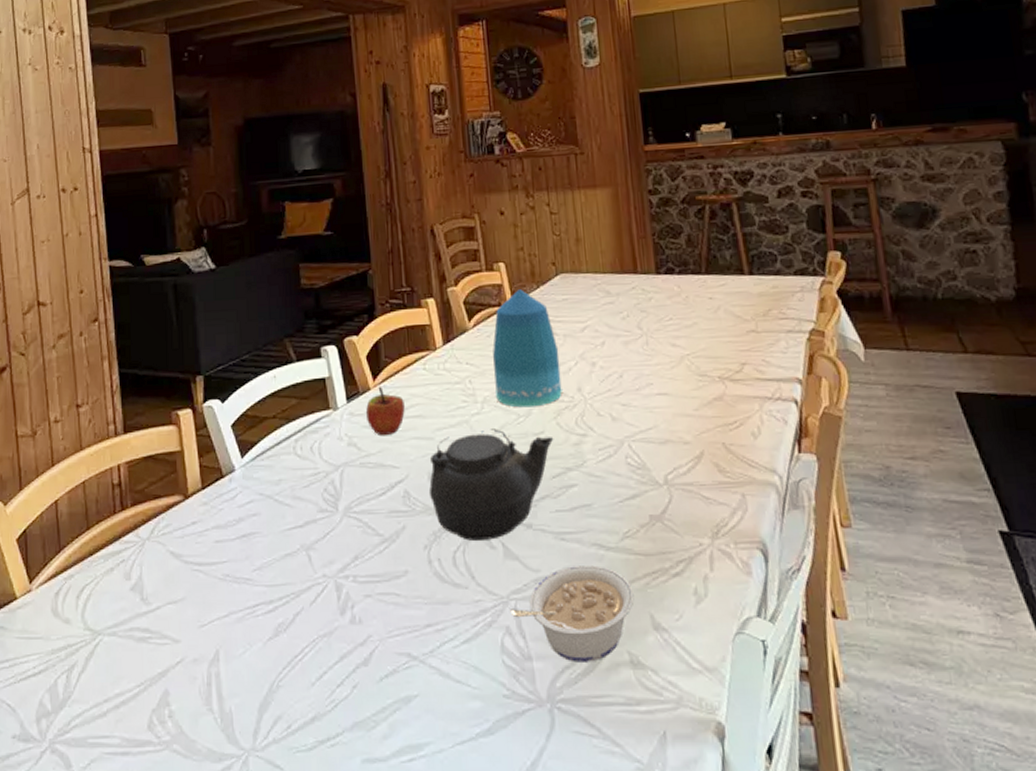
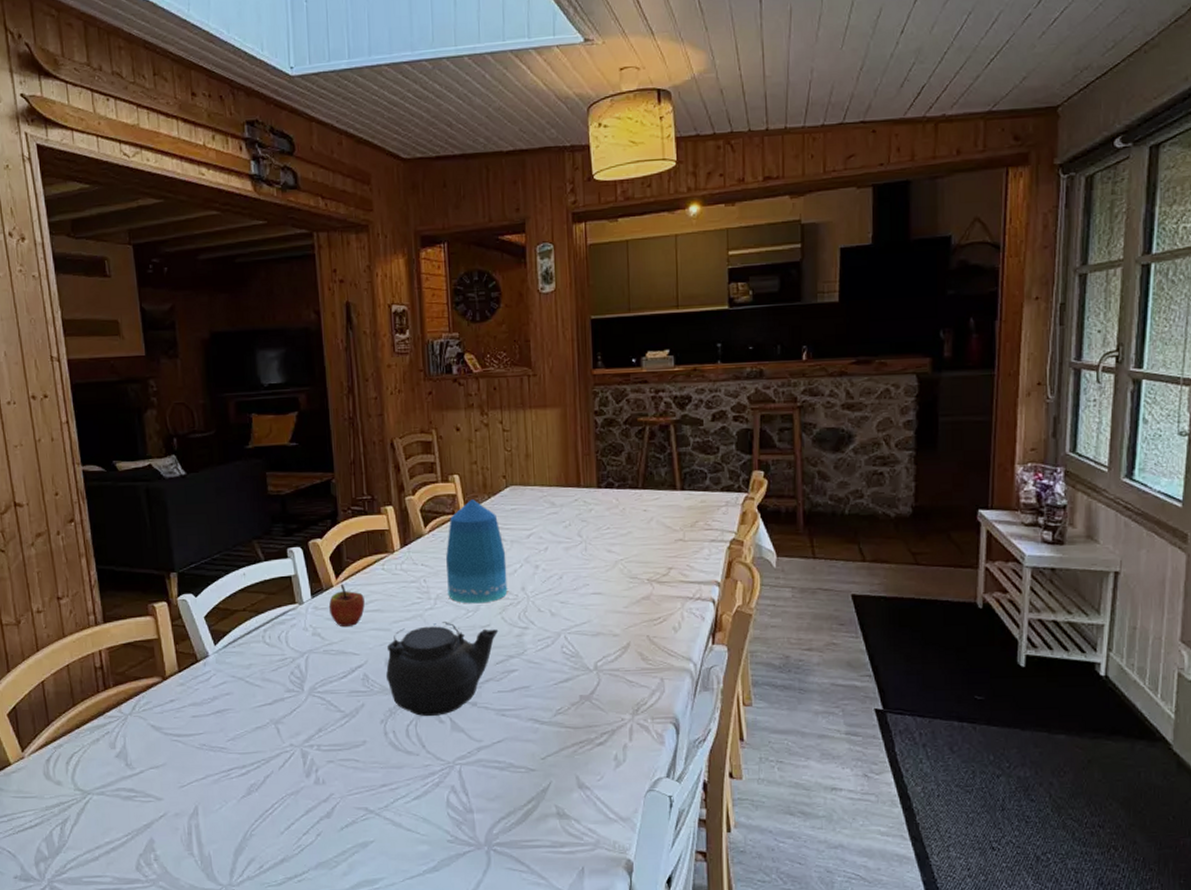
legume: present [510,565,635,663] -> none [455,736,563,814]

